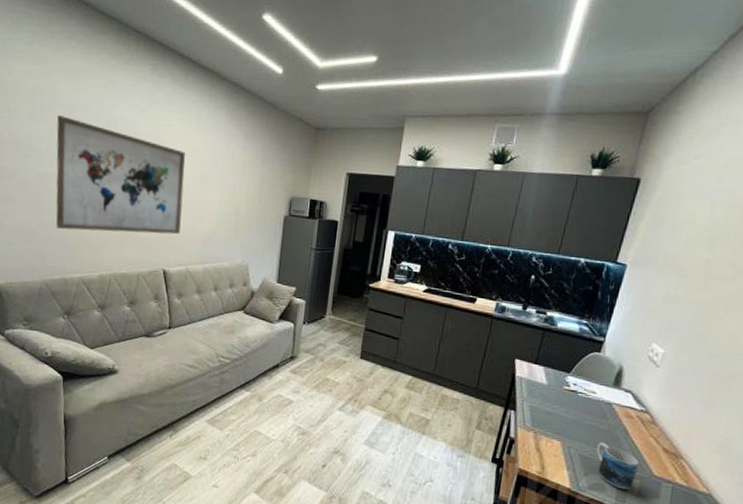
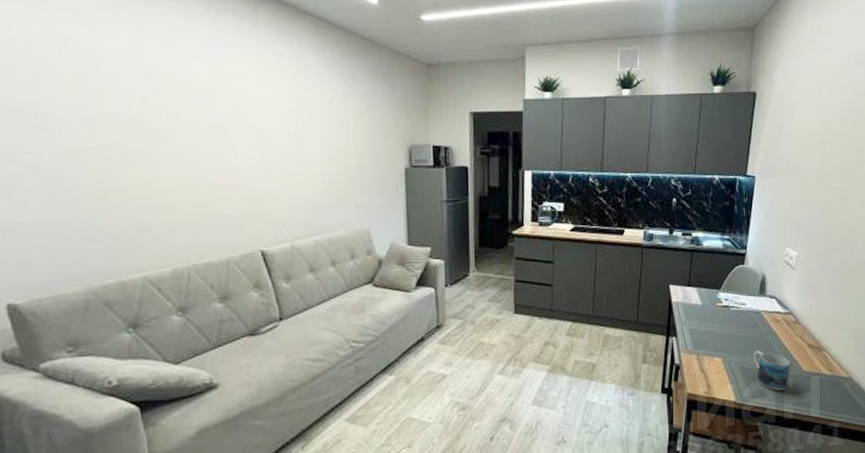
wall art: present [56,115,186,235] -> none [75,71,276,220]

